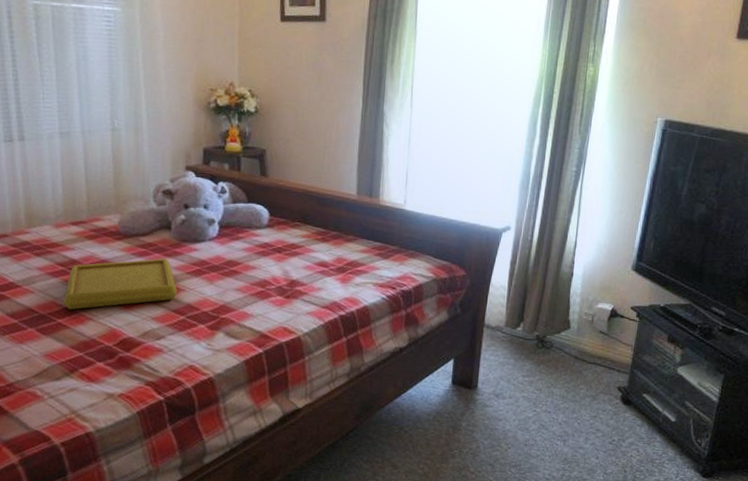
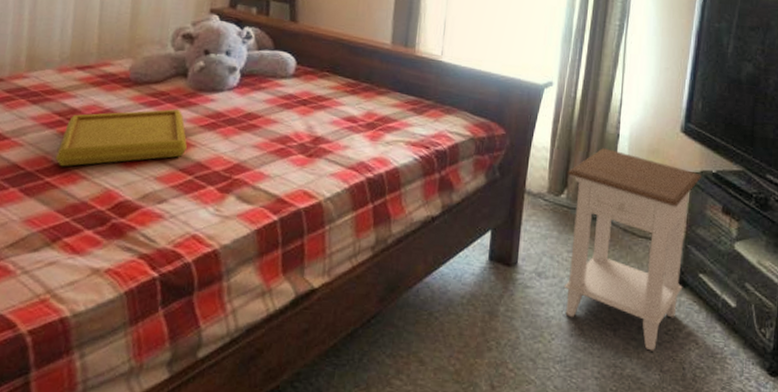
nightstand: none [519,286,650,458] -> present [563,148,701,351]

